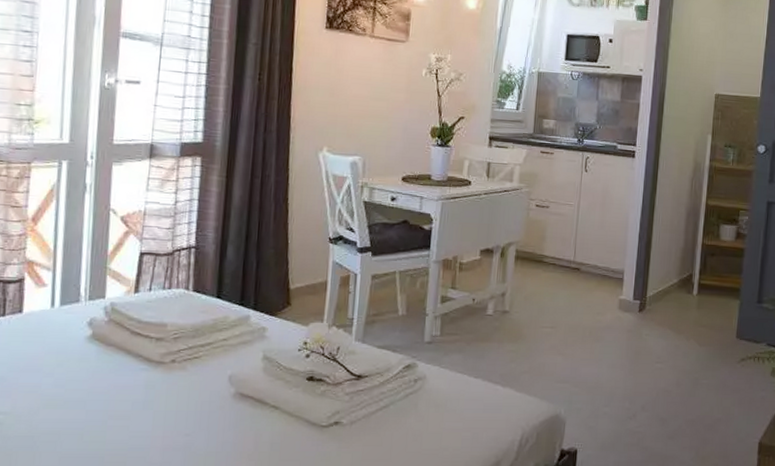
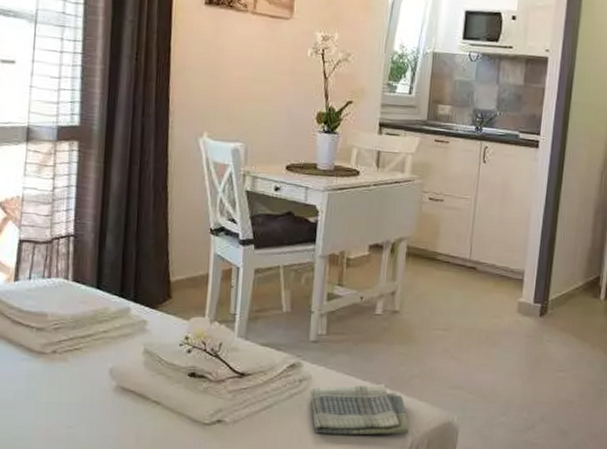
dish towel: none [425,380,520,431] -> present [310,383,410,435]

